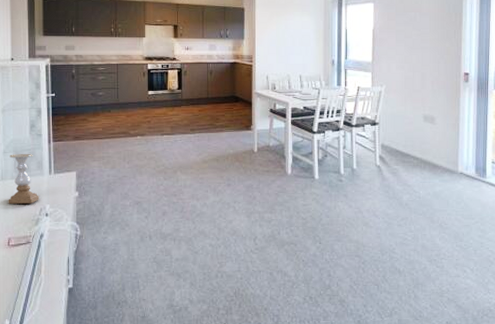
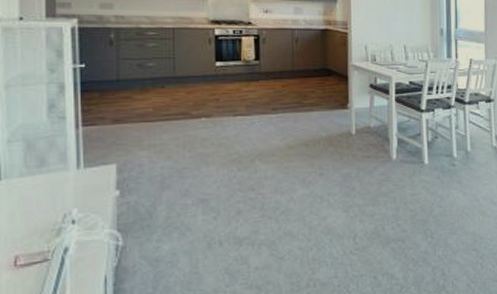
candle holder: present [8,154,39,204] -> none [14,143,62,210]

